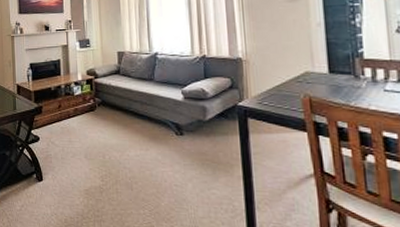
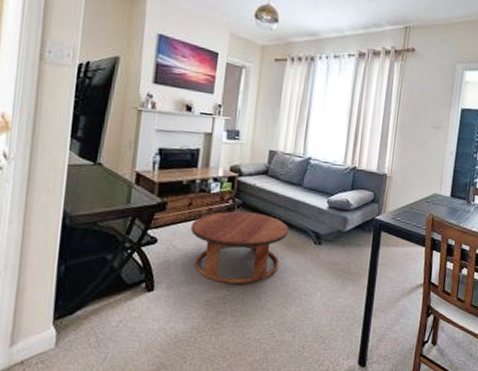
coffee table: none [63,109,148,175] -> present [190,211,289,284]

